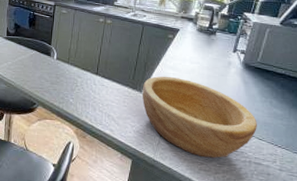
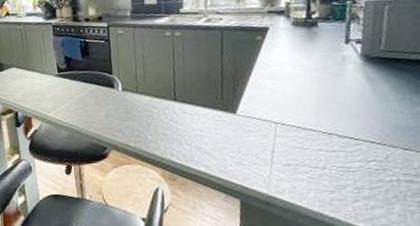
bowl: present [143,76,257,159] -> none [235,87,399,184]

